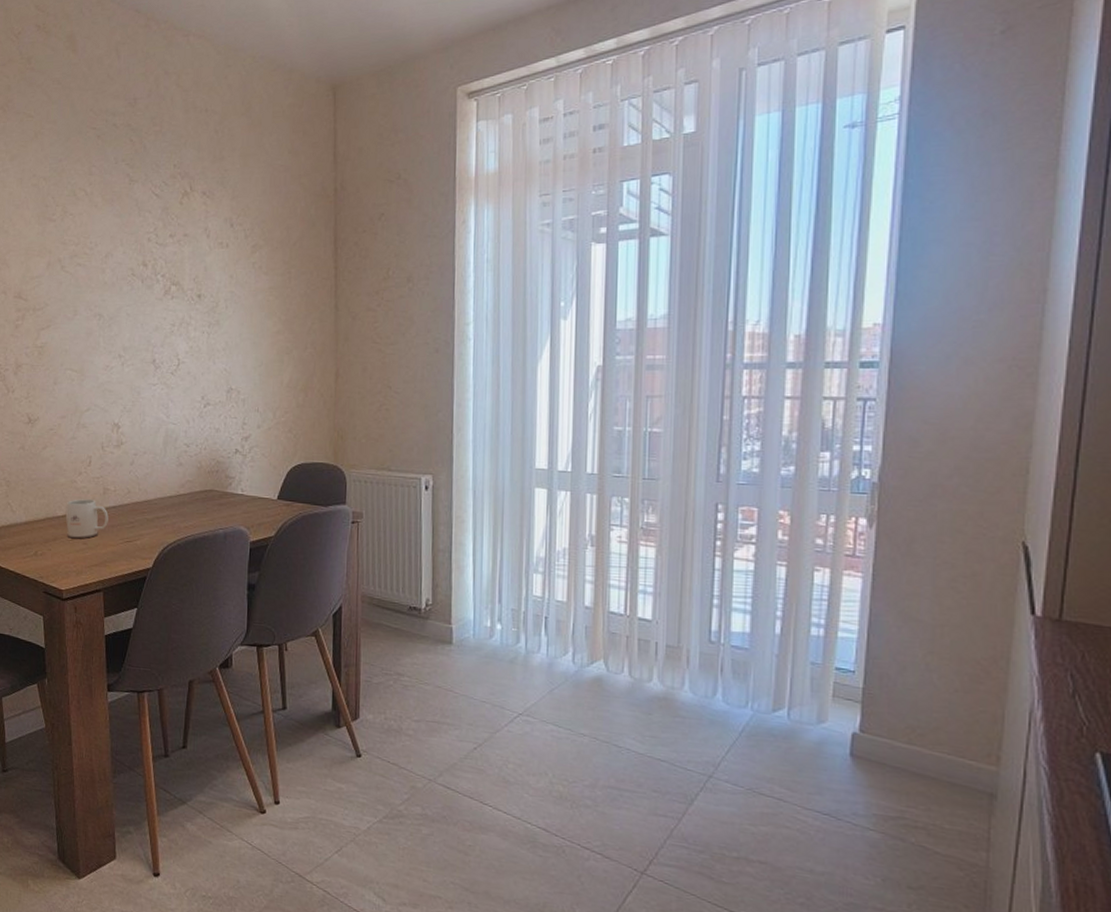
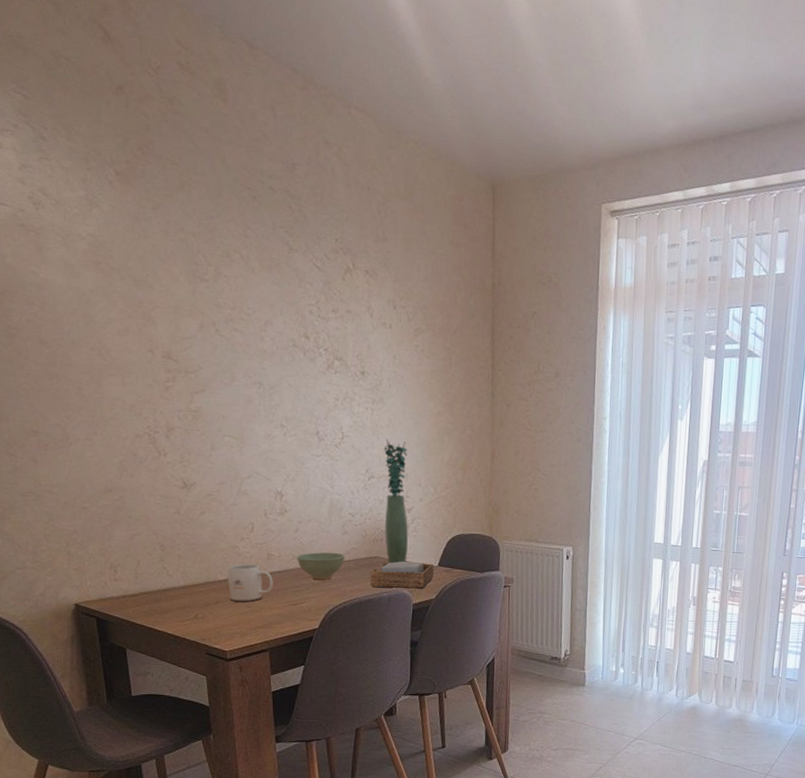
bowl: none [131,486,180,516] -> present [296,552,345,580]
napkin holder: none [205,494,274,525] -> present [370,561,434,589]
vase: none [220,363,245,497] -> present [384,439,408,564]

